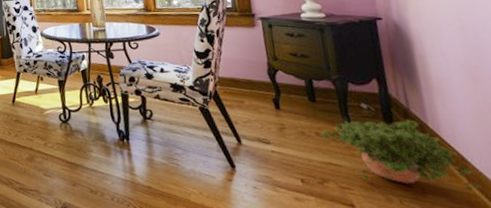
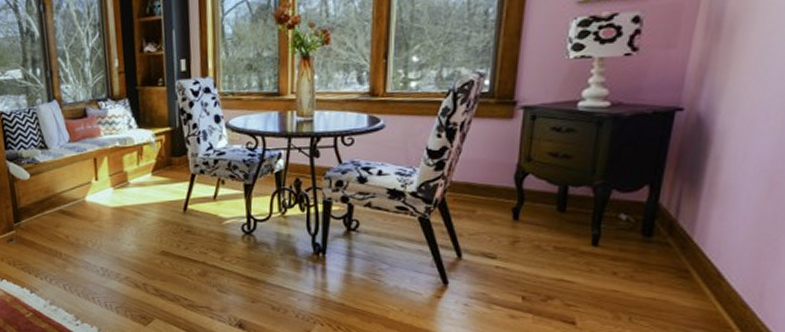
potted plant: present [320,119,481,192] -> none [559,232,728,310]

